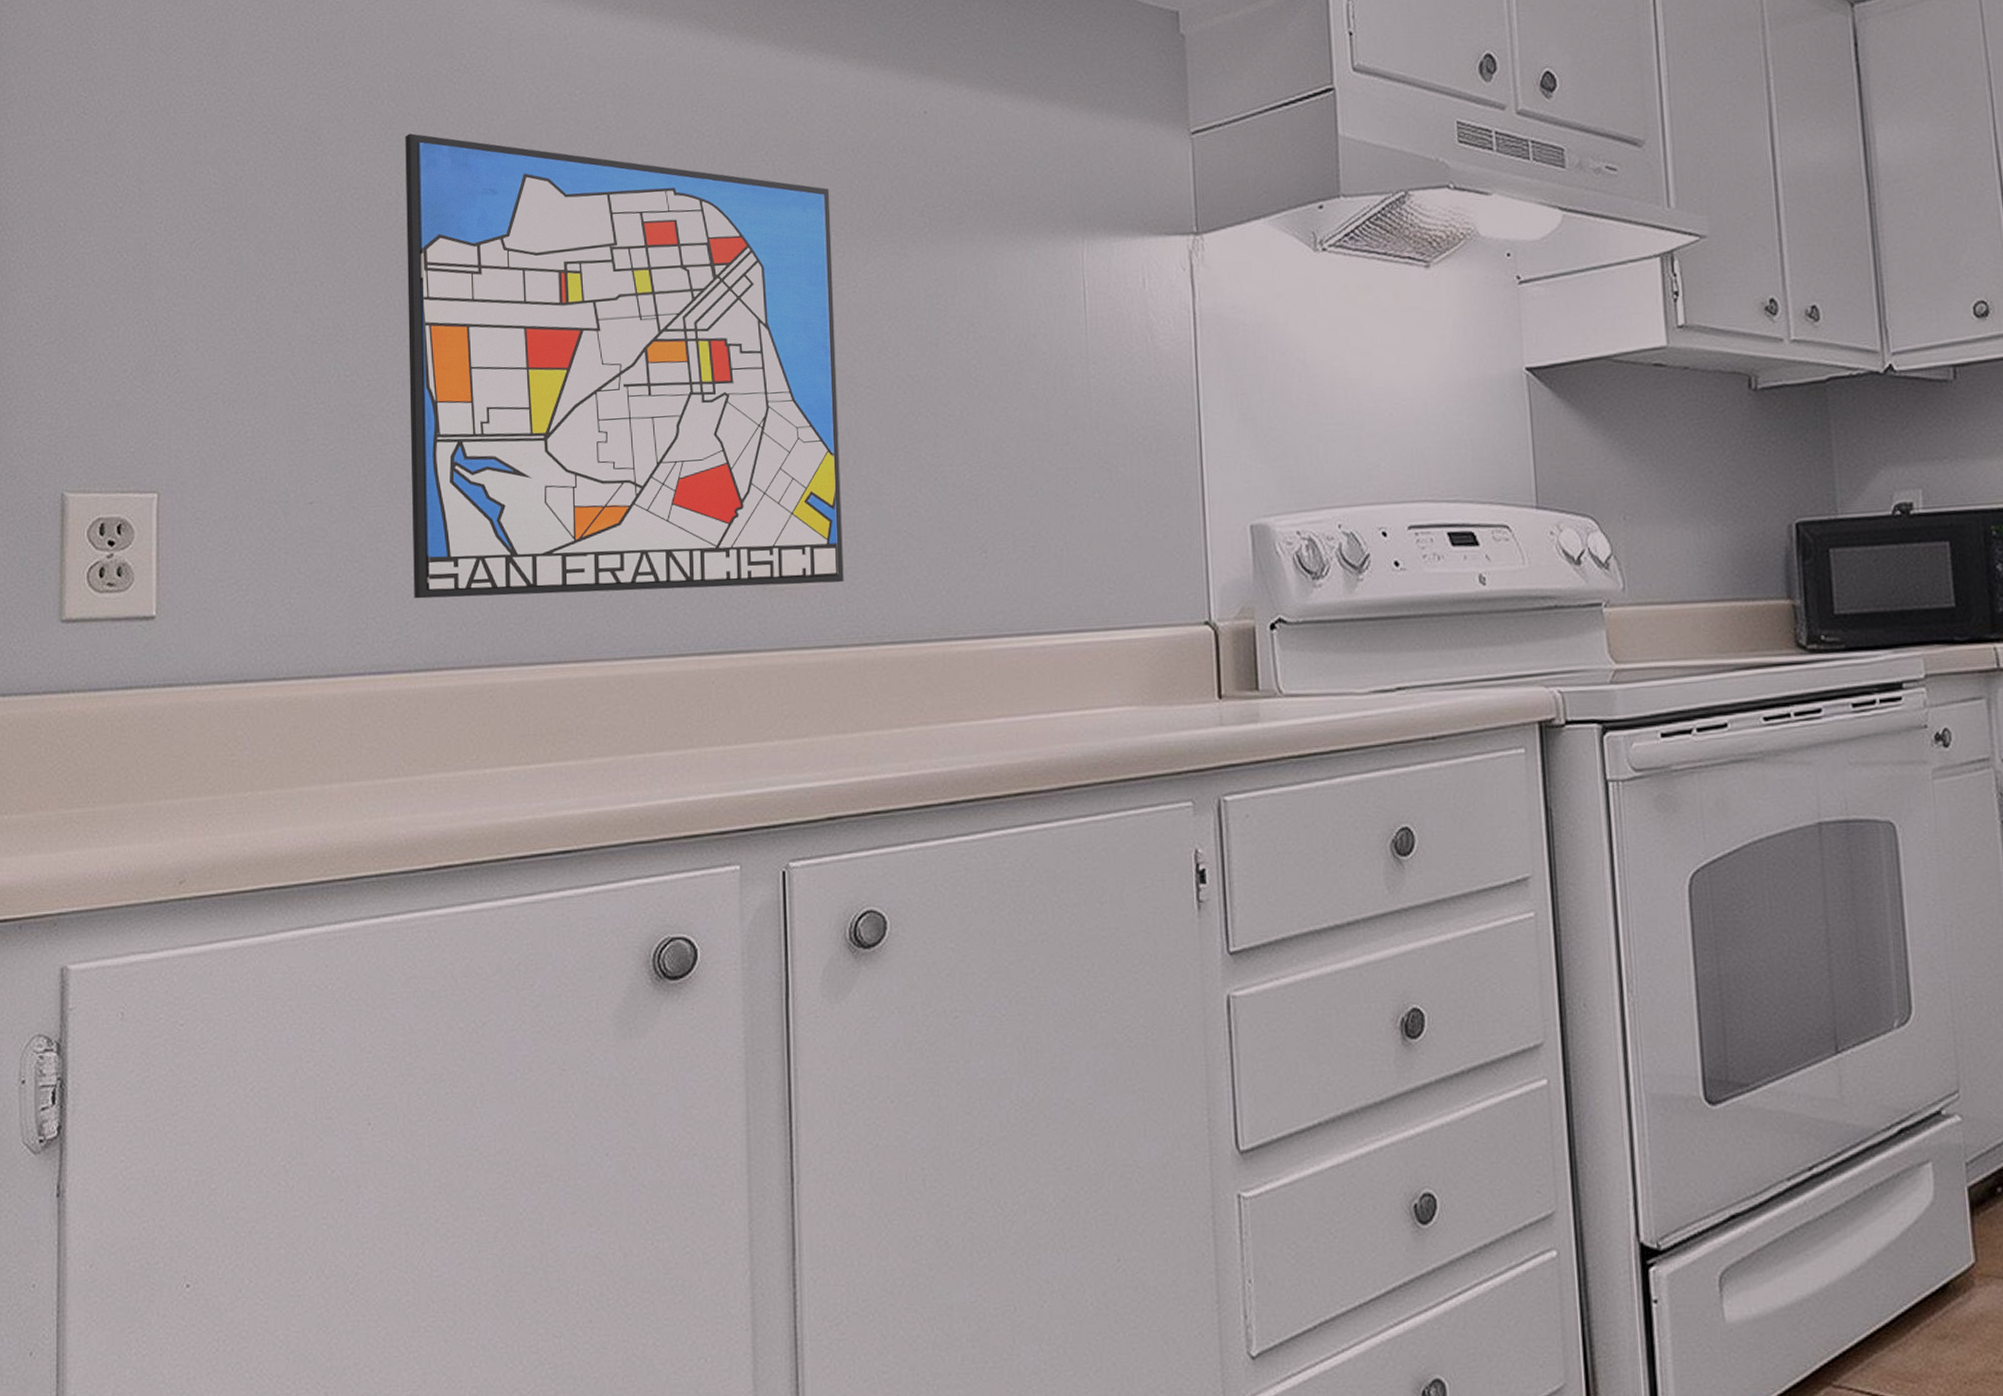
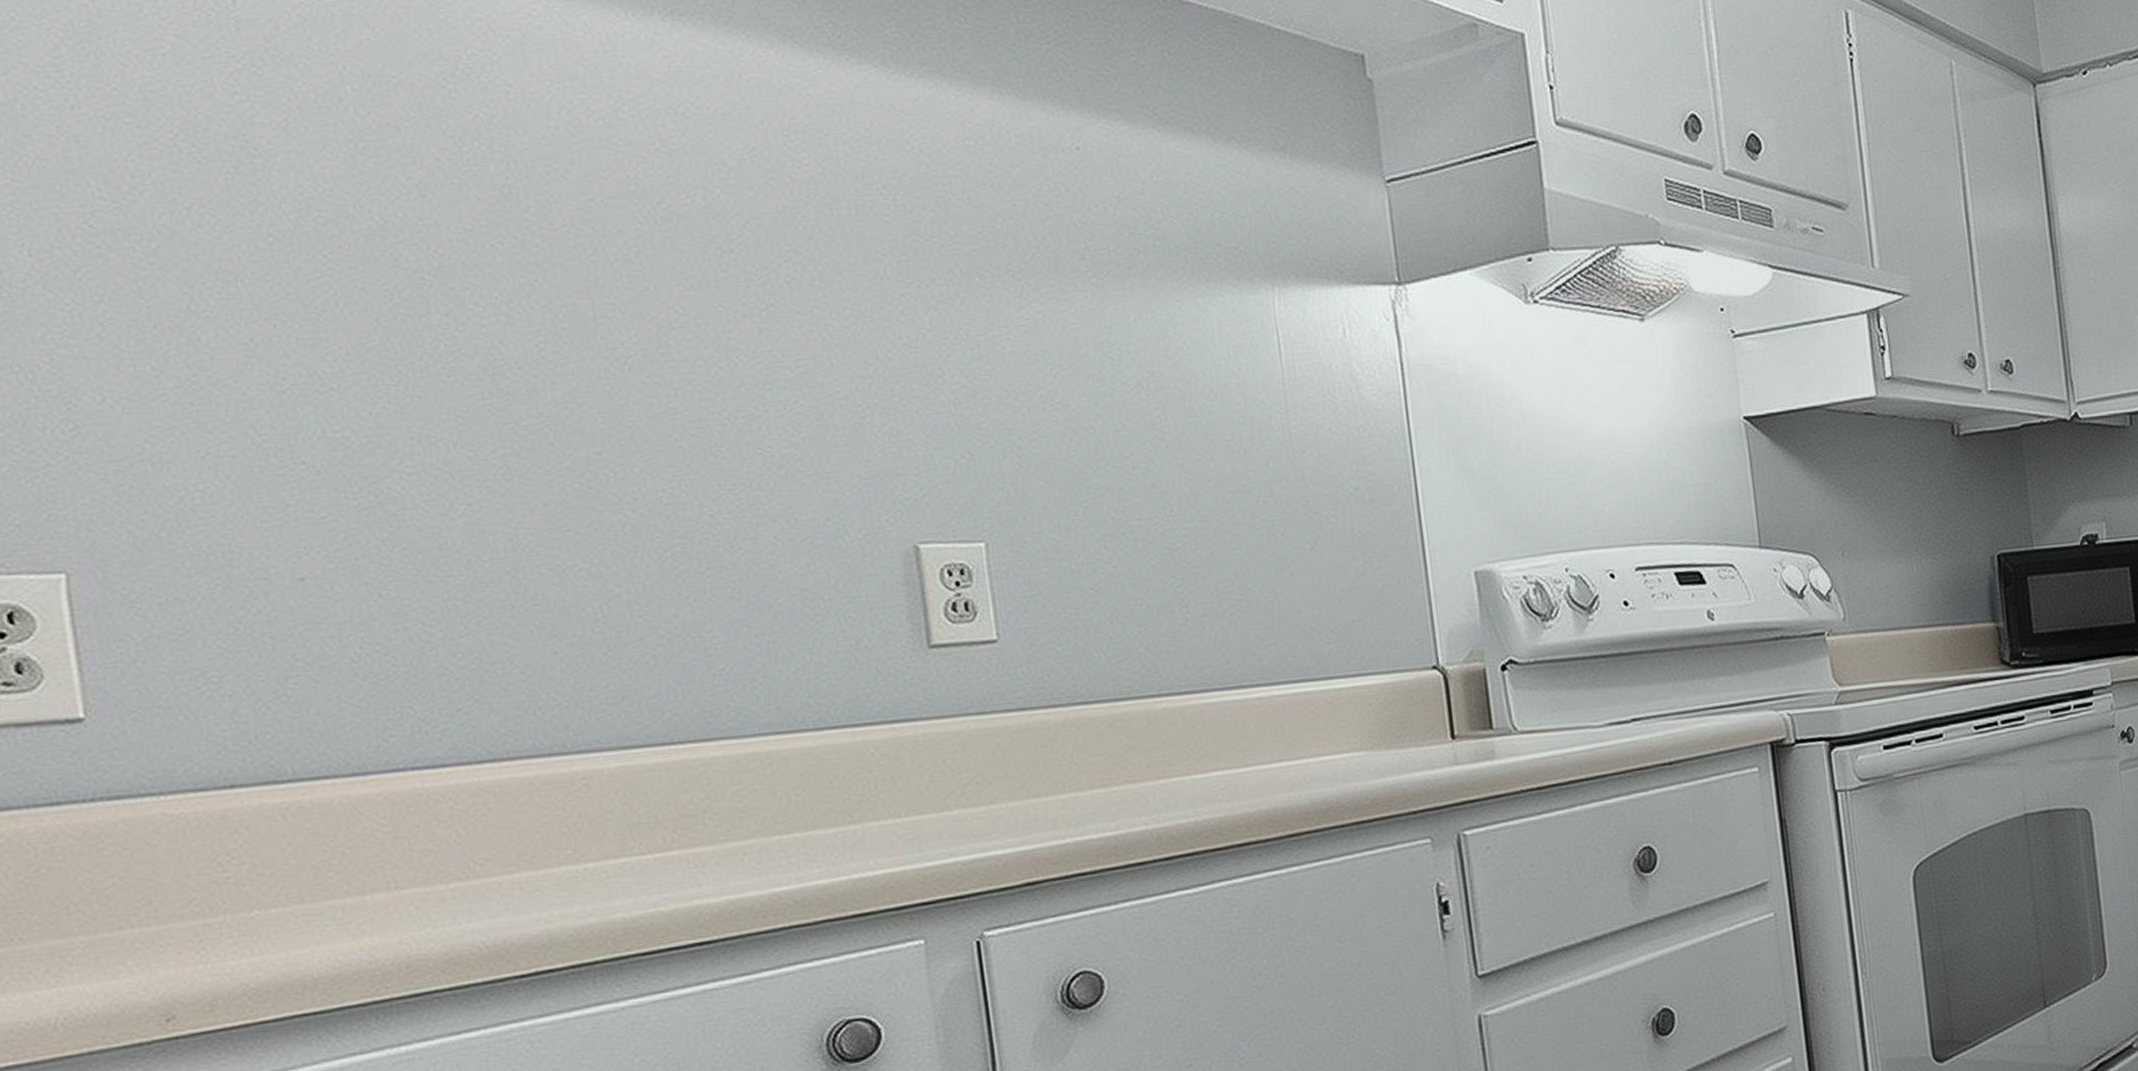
wall art: present [405,133,844,599] -> none [385,148,1023,683]

